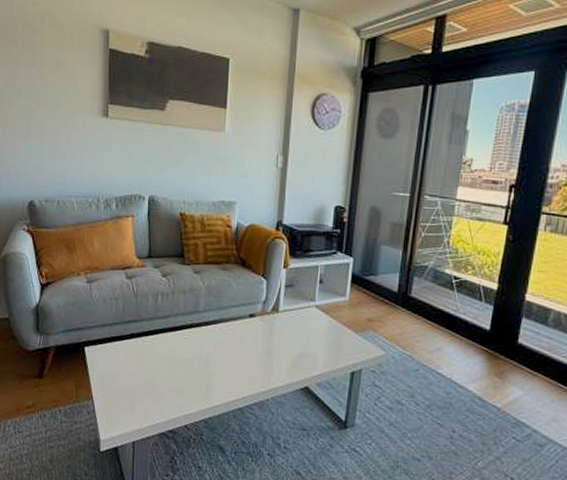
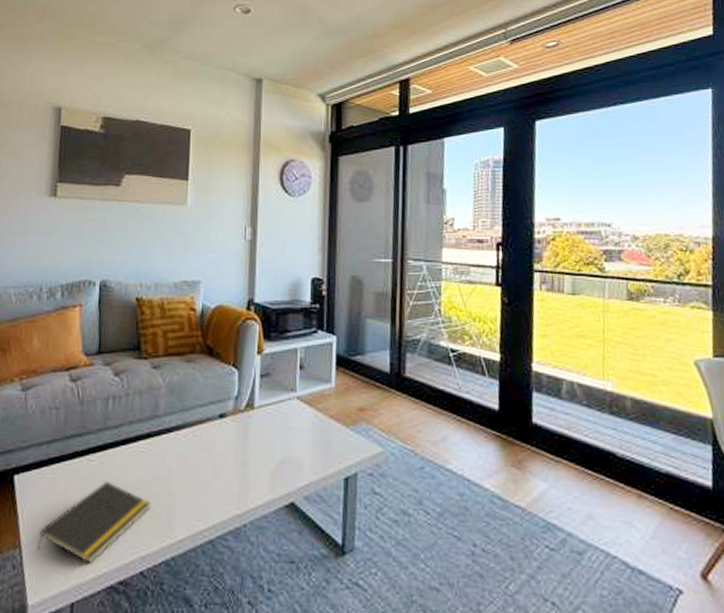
notepad: none [105,358,193,416] -> present [37,482,151,564]

